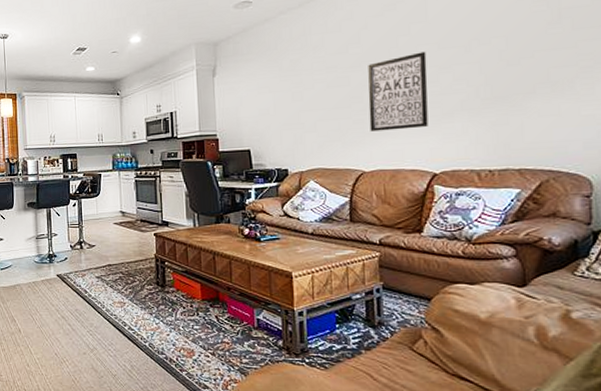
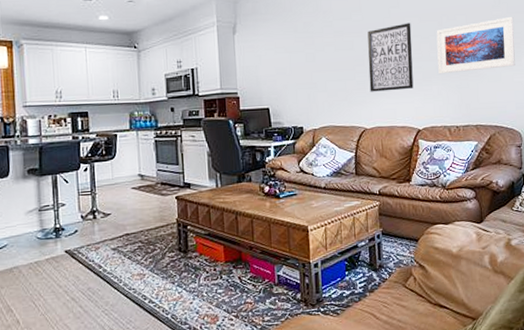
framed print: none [462,33,584,110] -> present [436,16,515,74]

